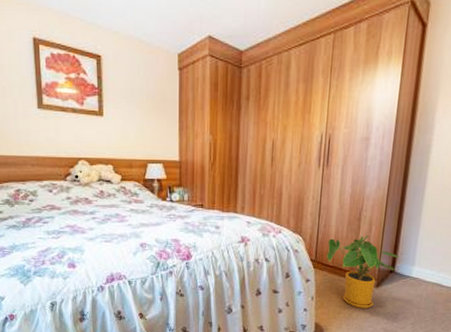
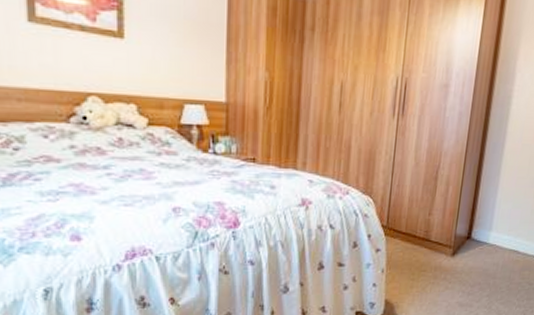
house plant: present [326,235,401,309] -> none [399,197,478,281]

